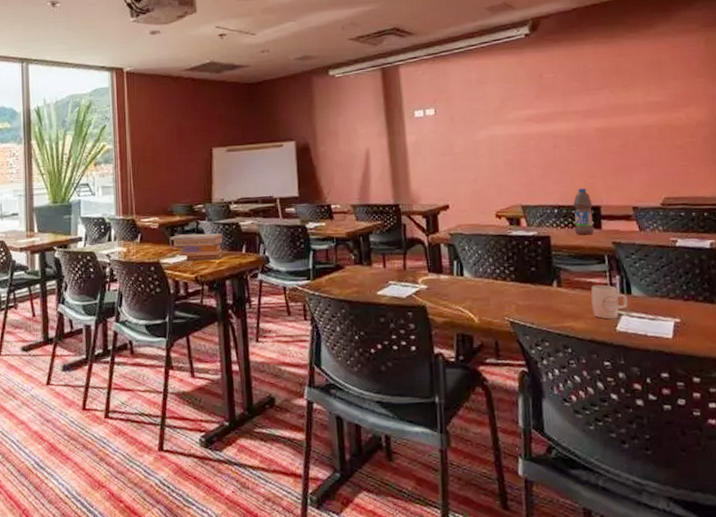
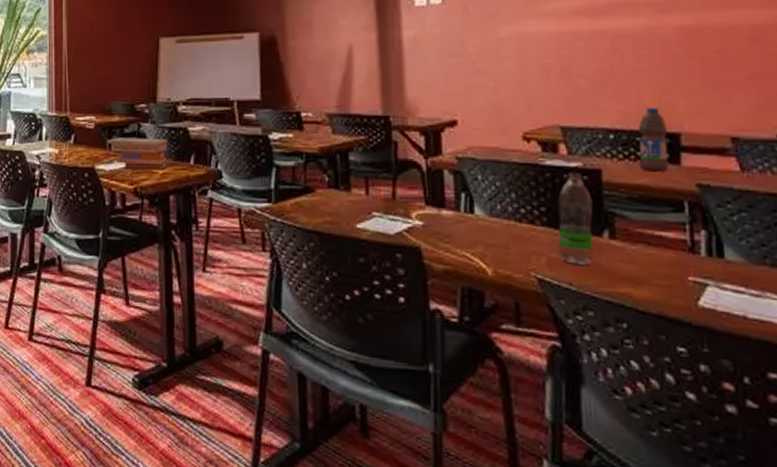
bottle: none [521,239,547,309] -> present [557,173,594,266]
mug: present [590,284,628,320] -> none [660,241,718,290]

